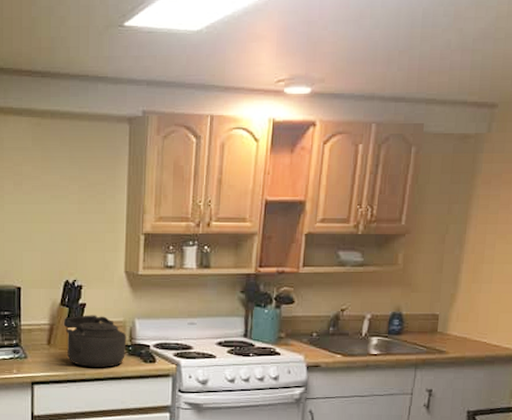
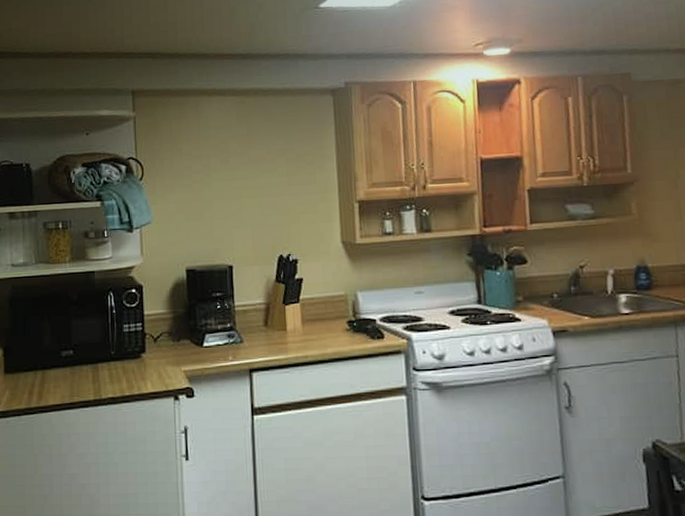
kettle: present [63,315,127,367] -> none [280,290,351,348]

